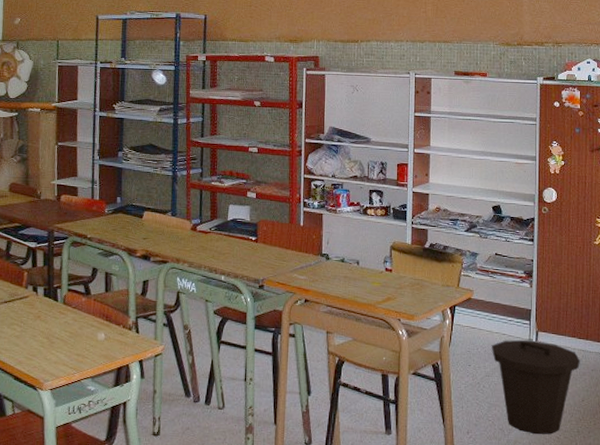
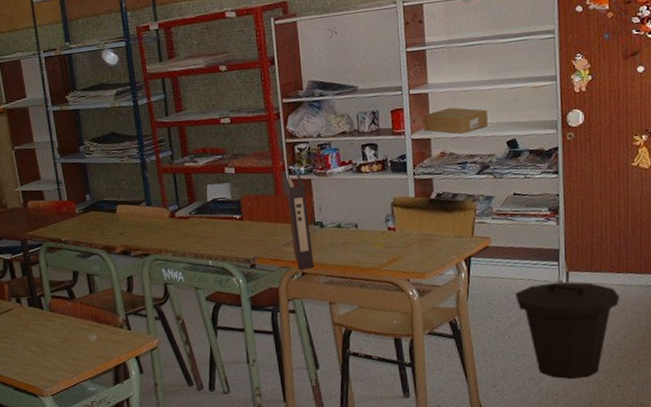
binder: none [299,206,317,297] -> present [284,173,314,270]
box: none [424,169,478,194] -> present [423,107,488,134]

